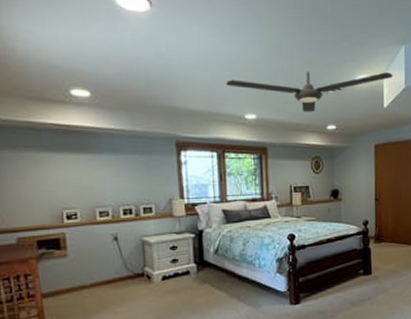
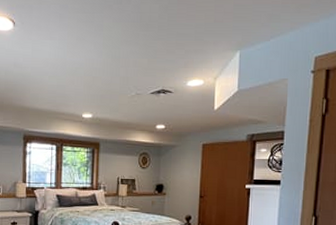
ceiling fan: present [225,72,393,112] -> none [68,77,226,113]

